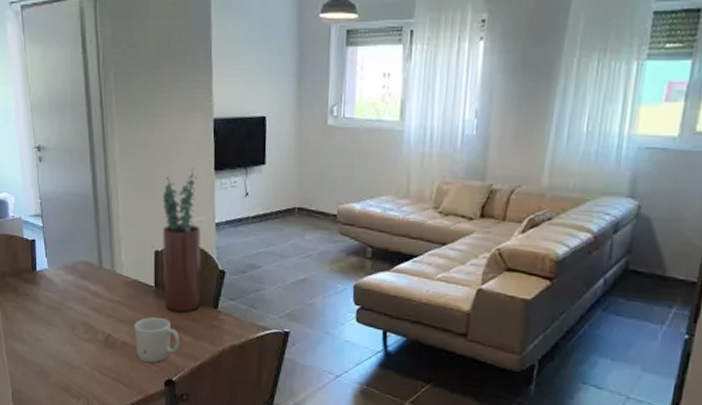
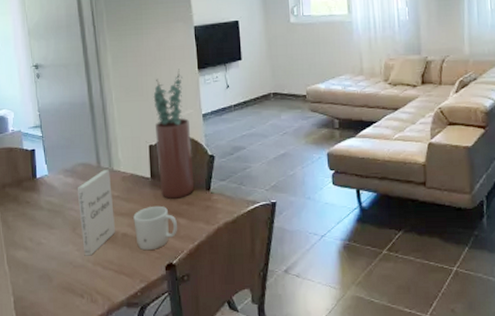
book: none [77,271,115,359] -> present [77,170,116,256]

